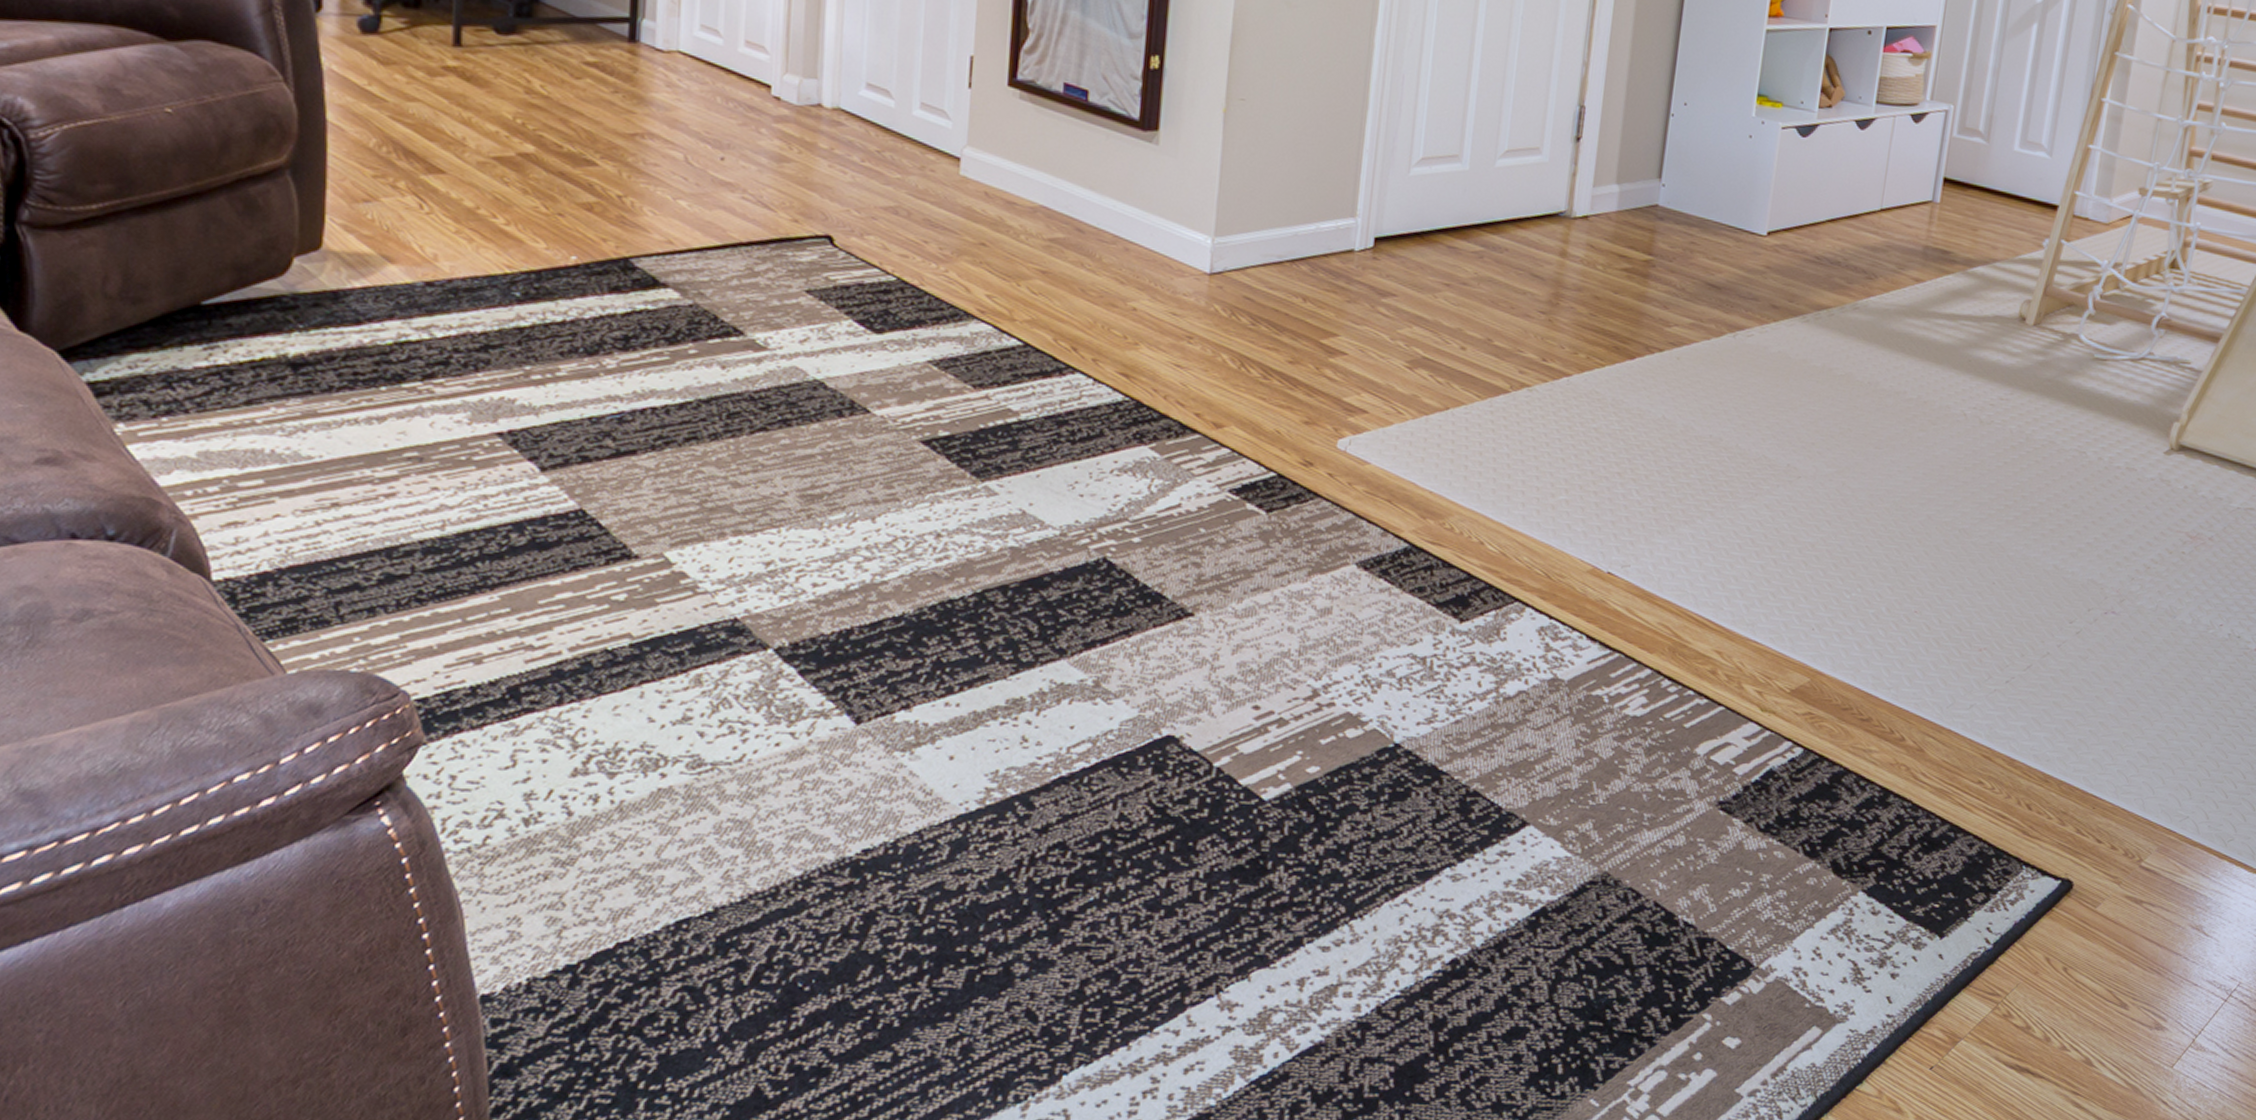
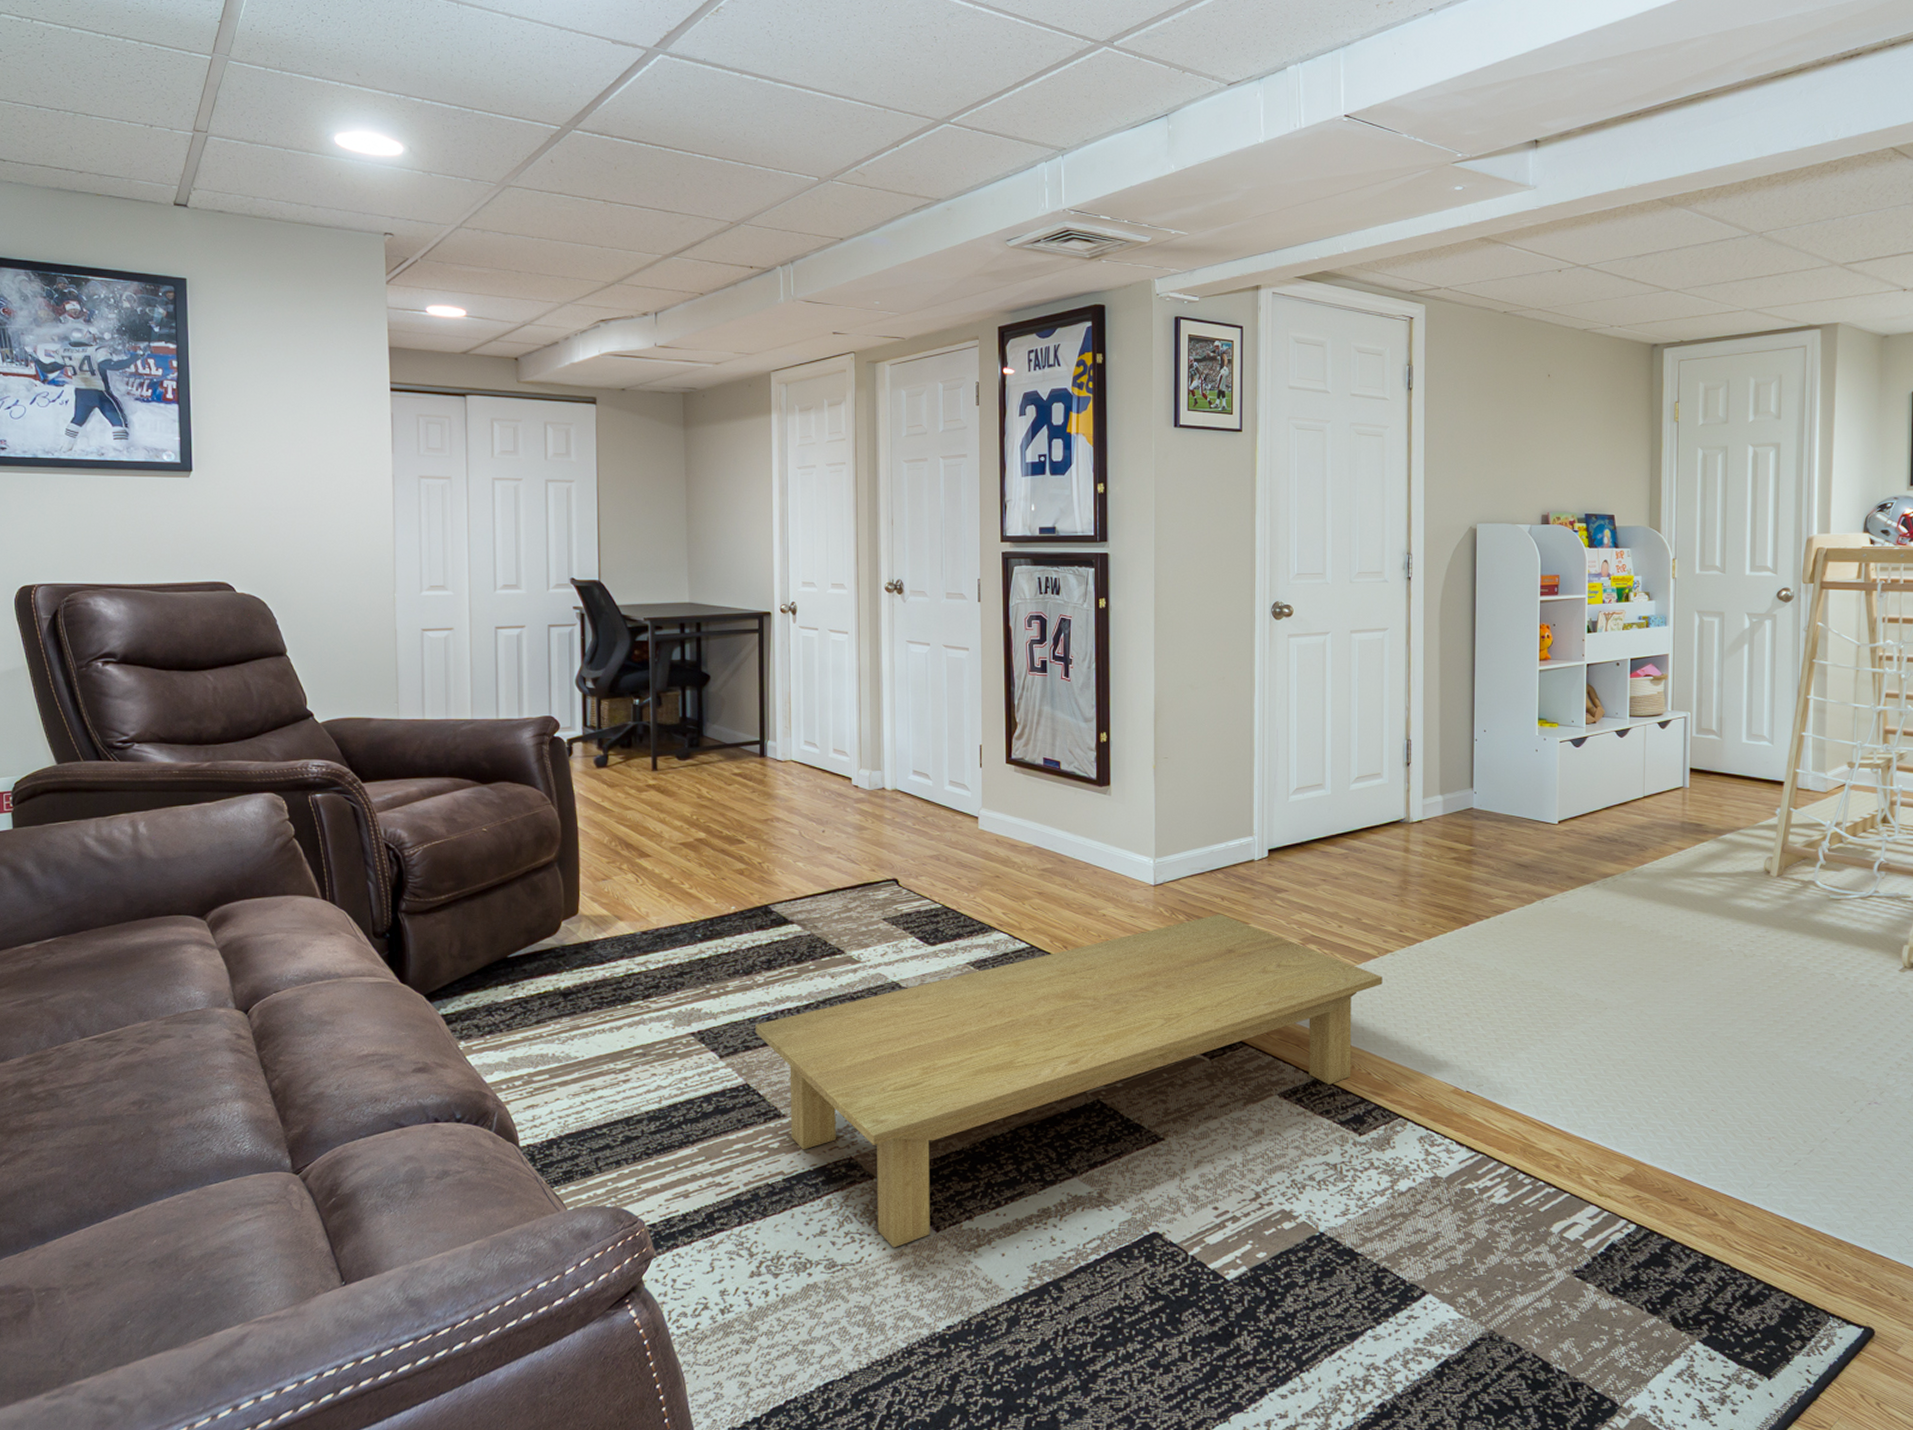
coffee table: none [599,319,1513,744] -> present [755,914,1383,1248]

